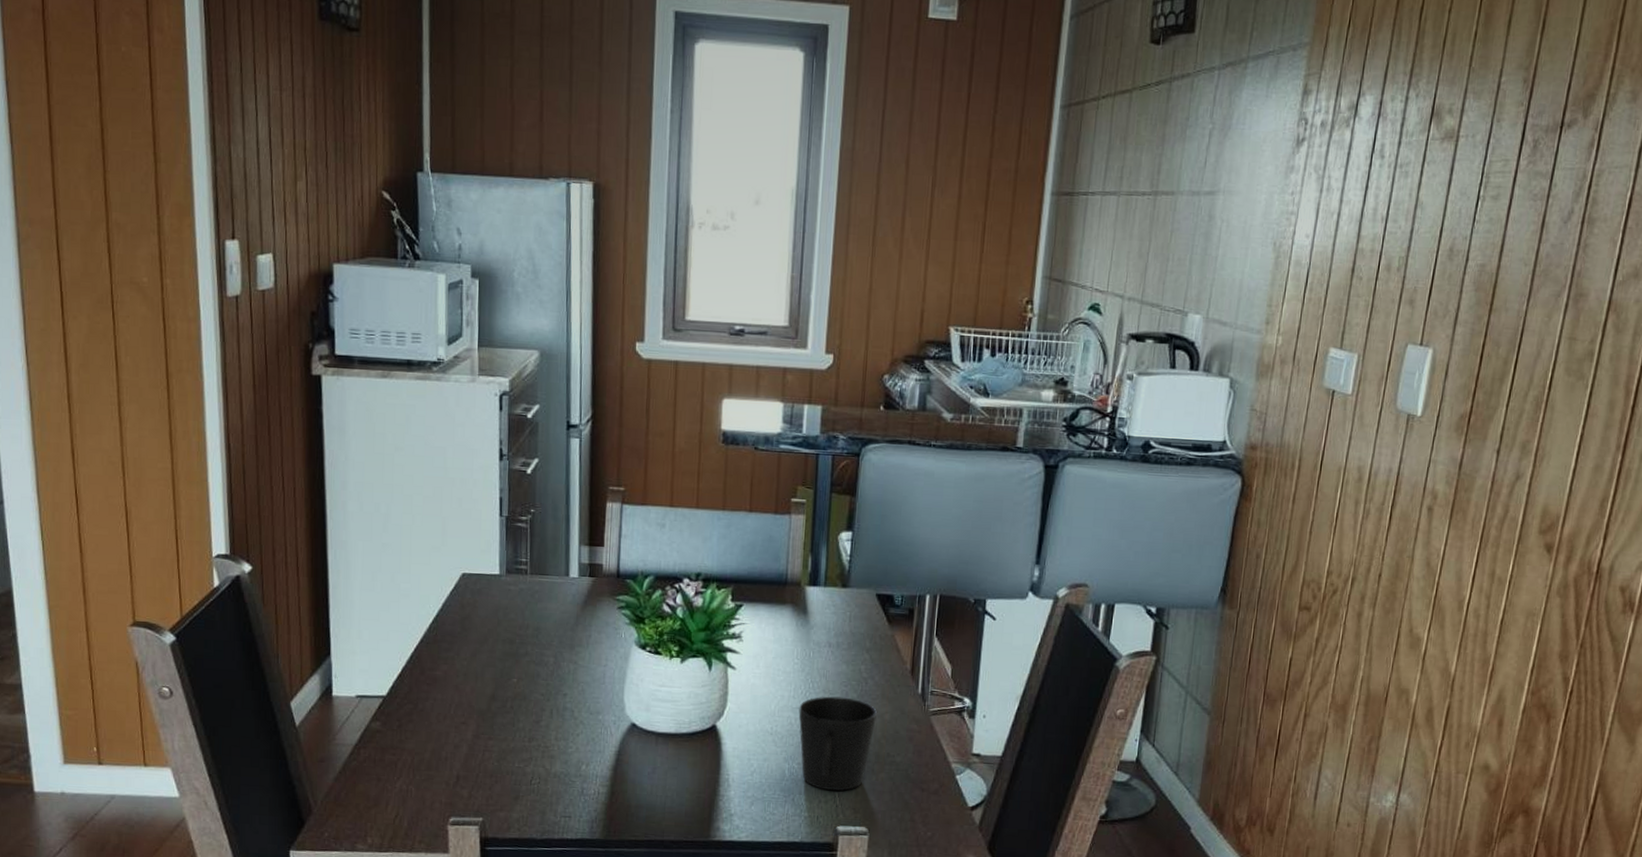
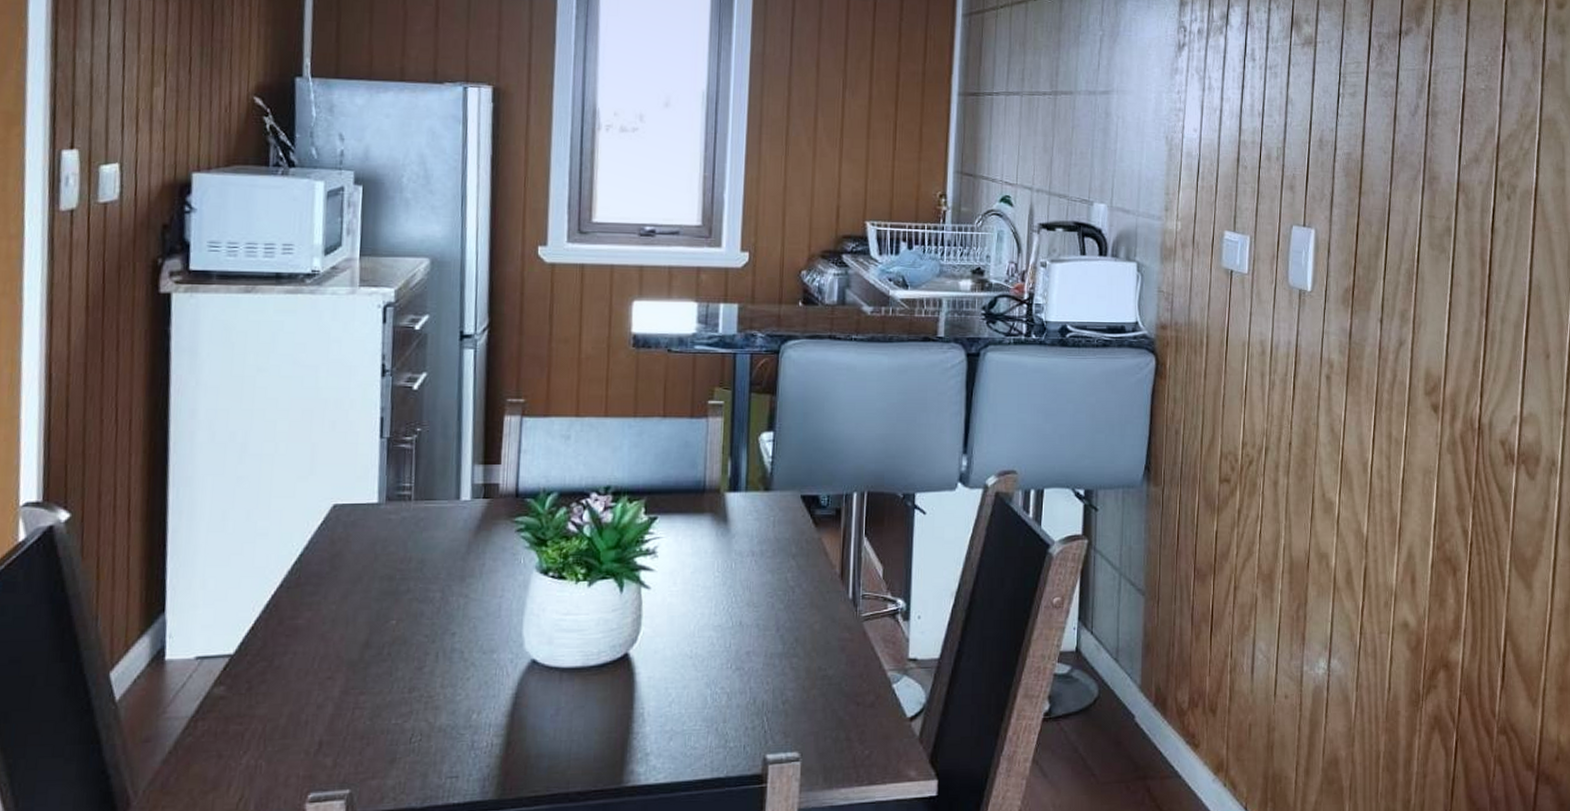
cup: present [798,696,877,791] -> none [721,609,806,714]

